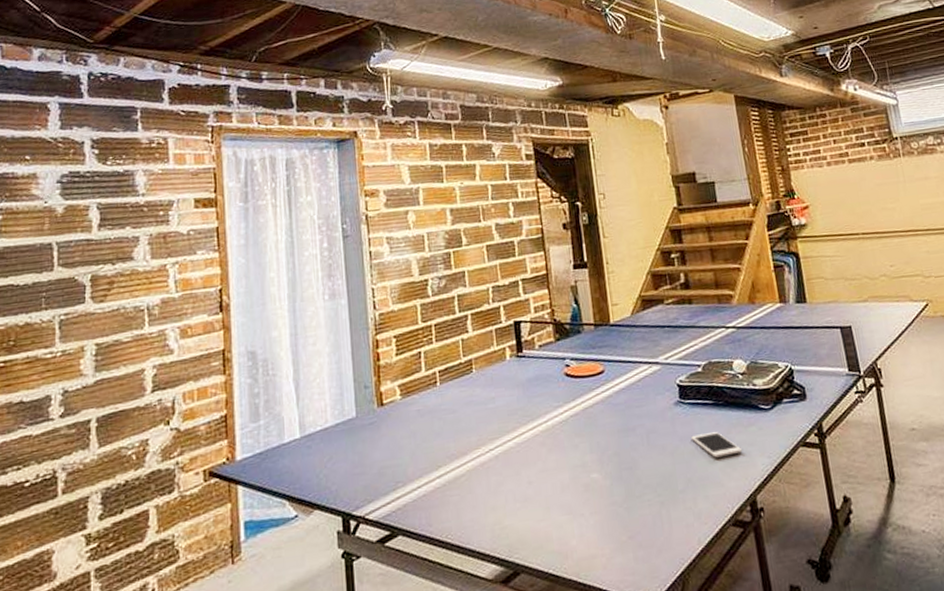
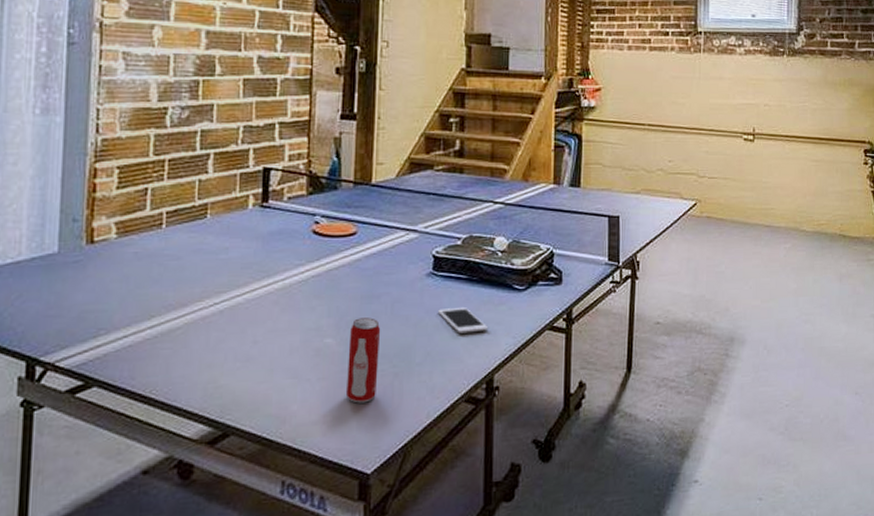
beverage can: none [613,450,647,535] -> present [345,318,381,403]

